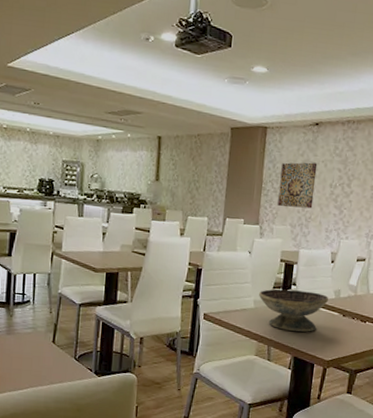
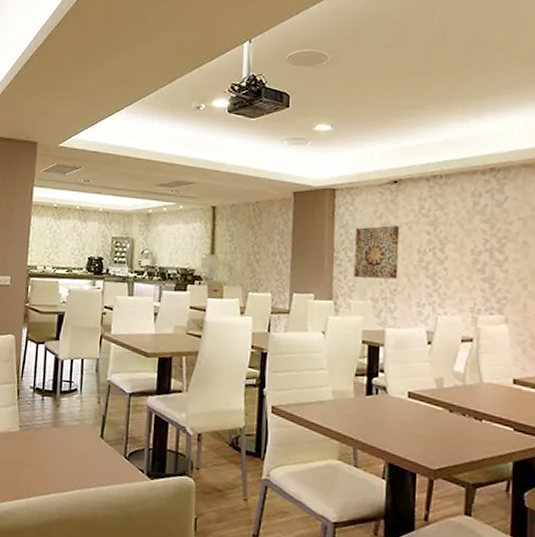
decorative bowl: present [259,289,328,332] -> none [338,376,428,432]

